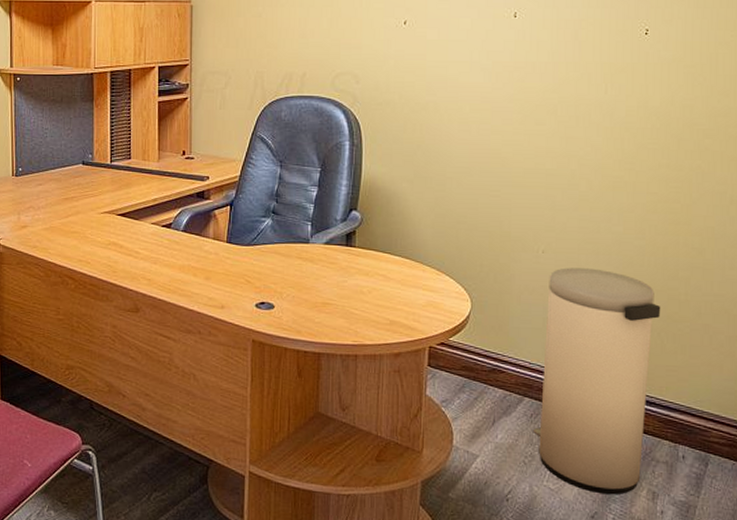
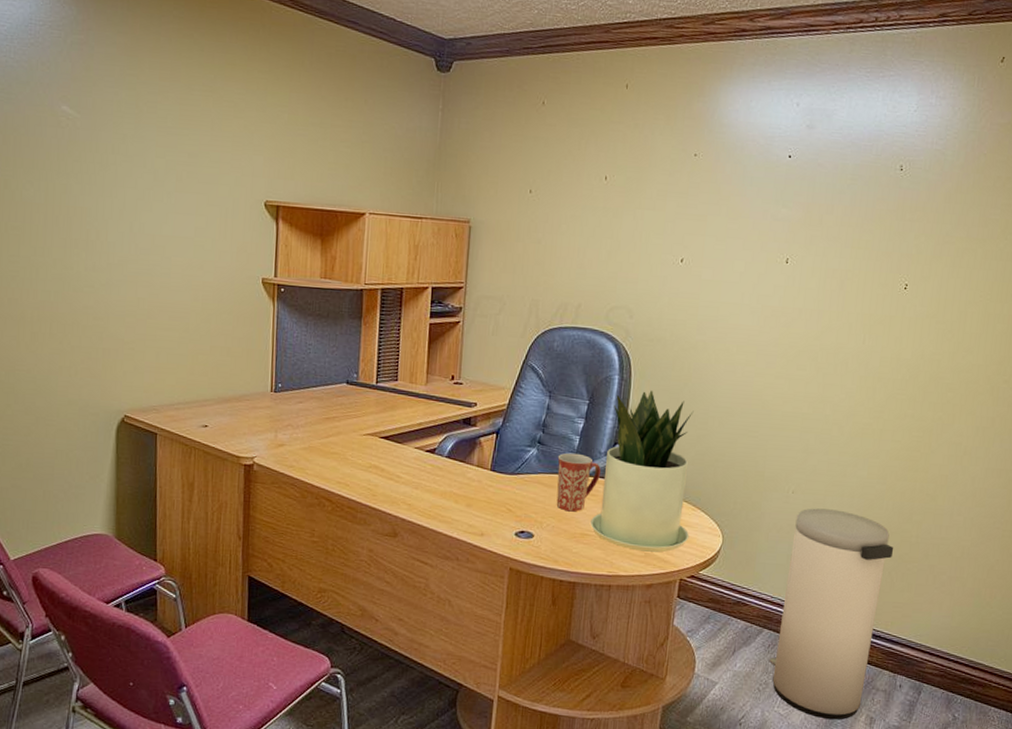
mug: none [293,221,338,281] -> present [556,453,601,512]
planter: none [331,154,436,320] -> present [590,390,694,552]

